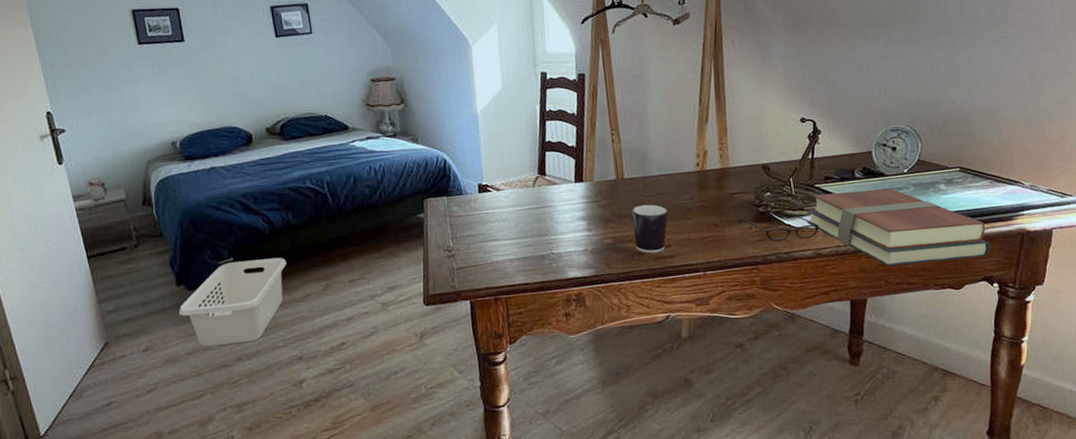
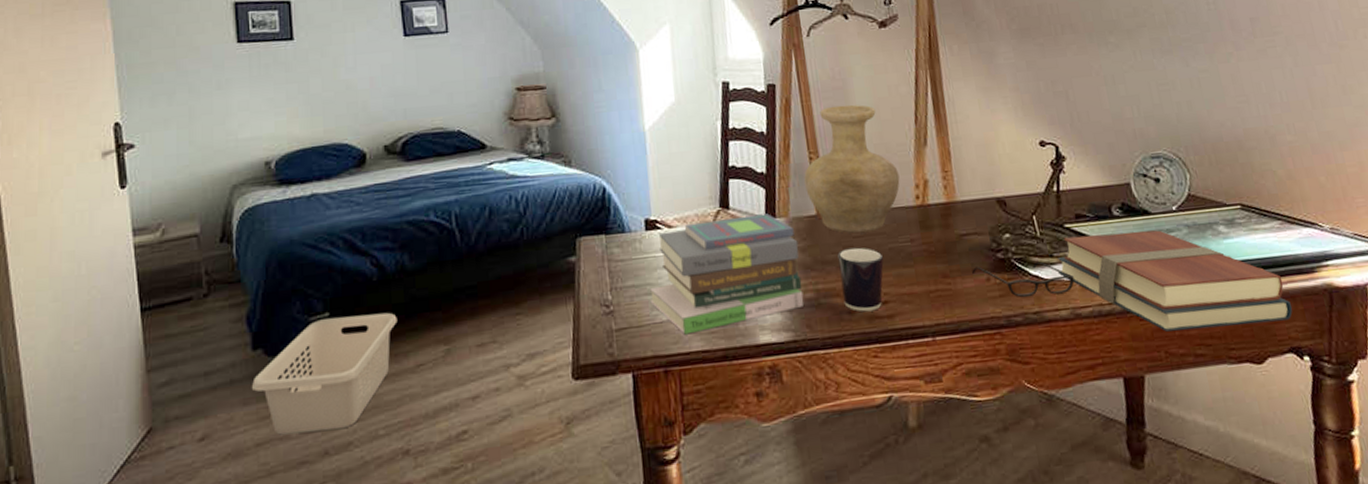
alarm clock: present [86,178,107,202] -> none [152,206,177,237]
books: none [483,179,604,272] -> present [650,213,804,335]
vase: none [606,90,684,194] -> present [804,104,900,234]

